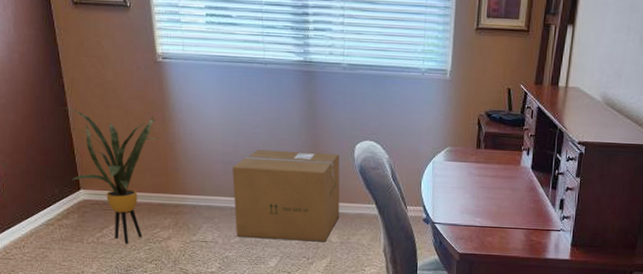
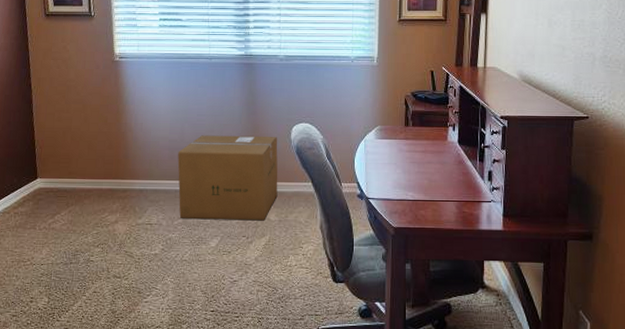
house plant: present [63,107,160,244] -> none [29,104,114,229]

